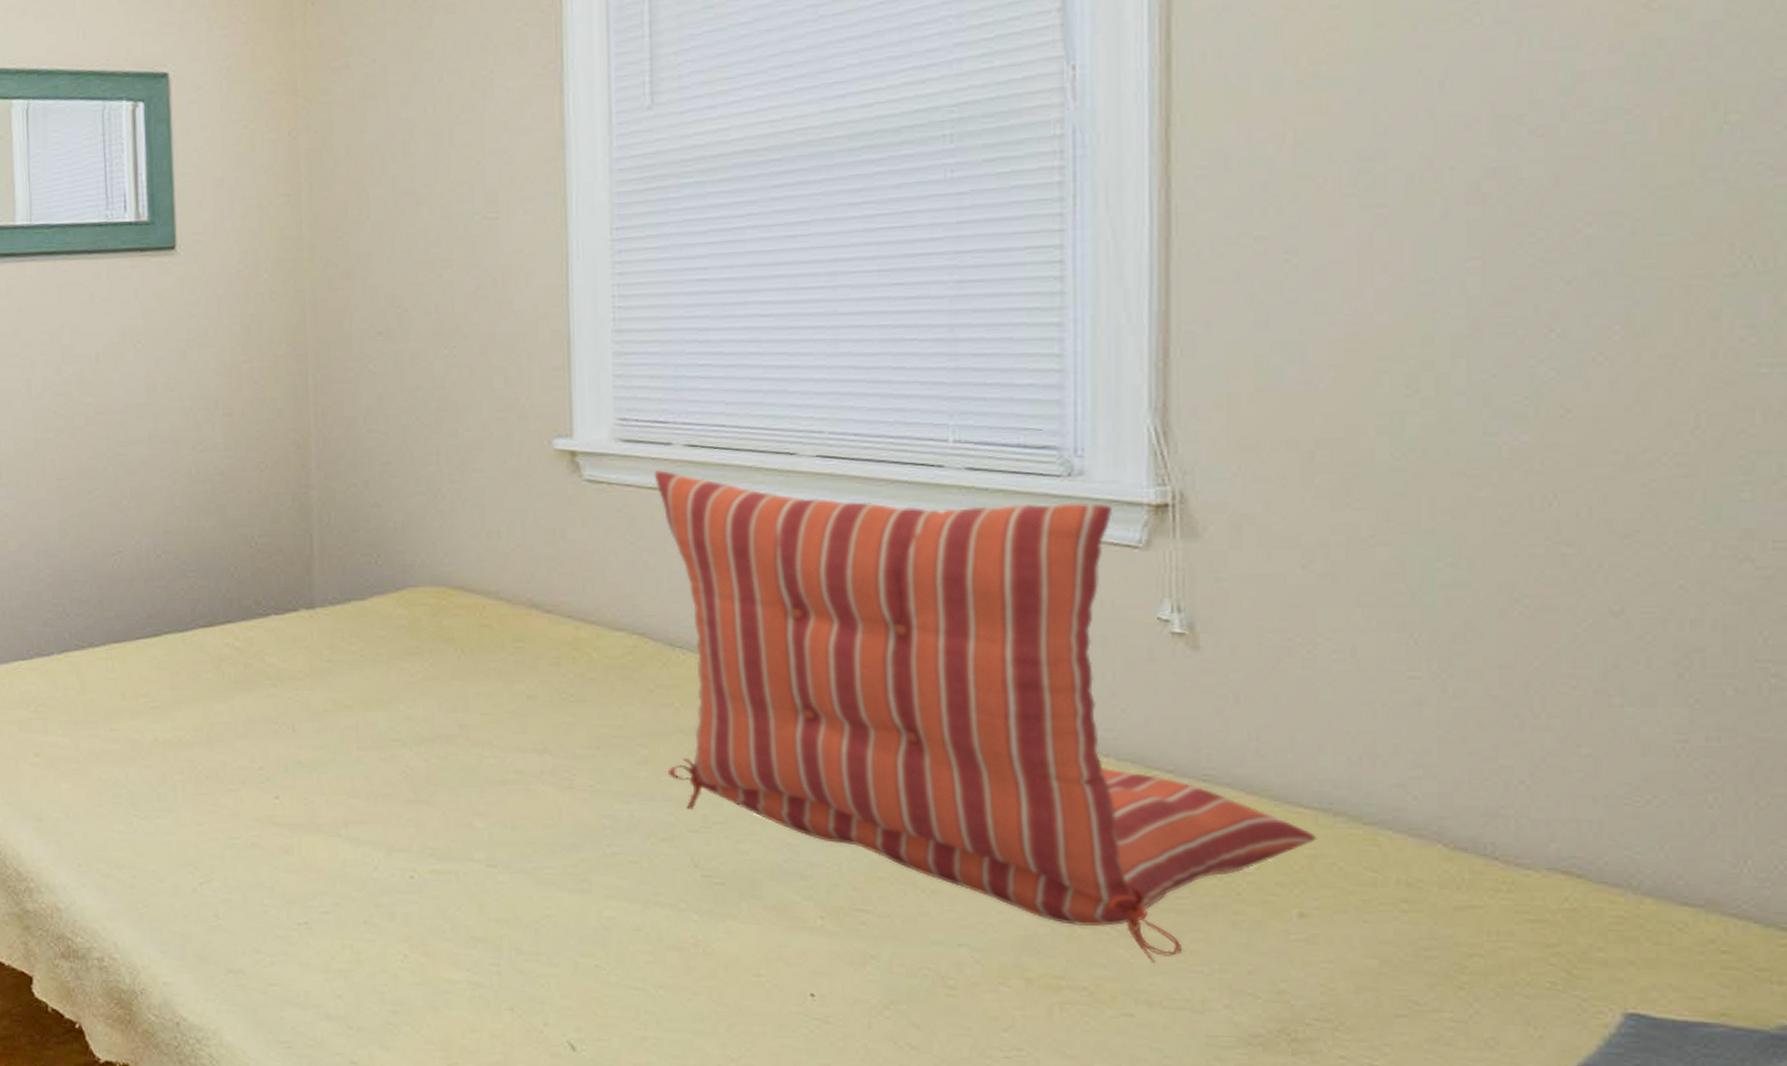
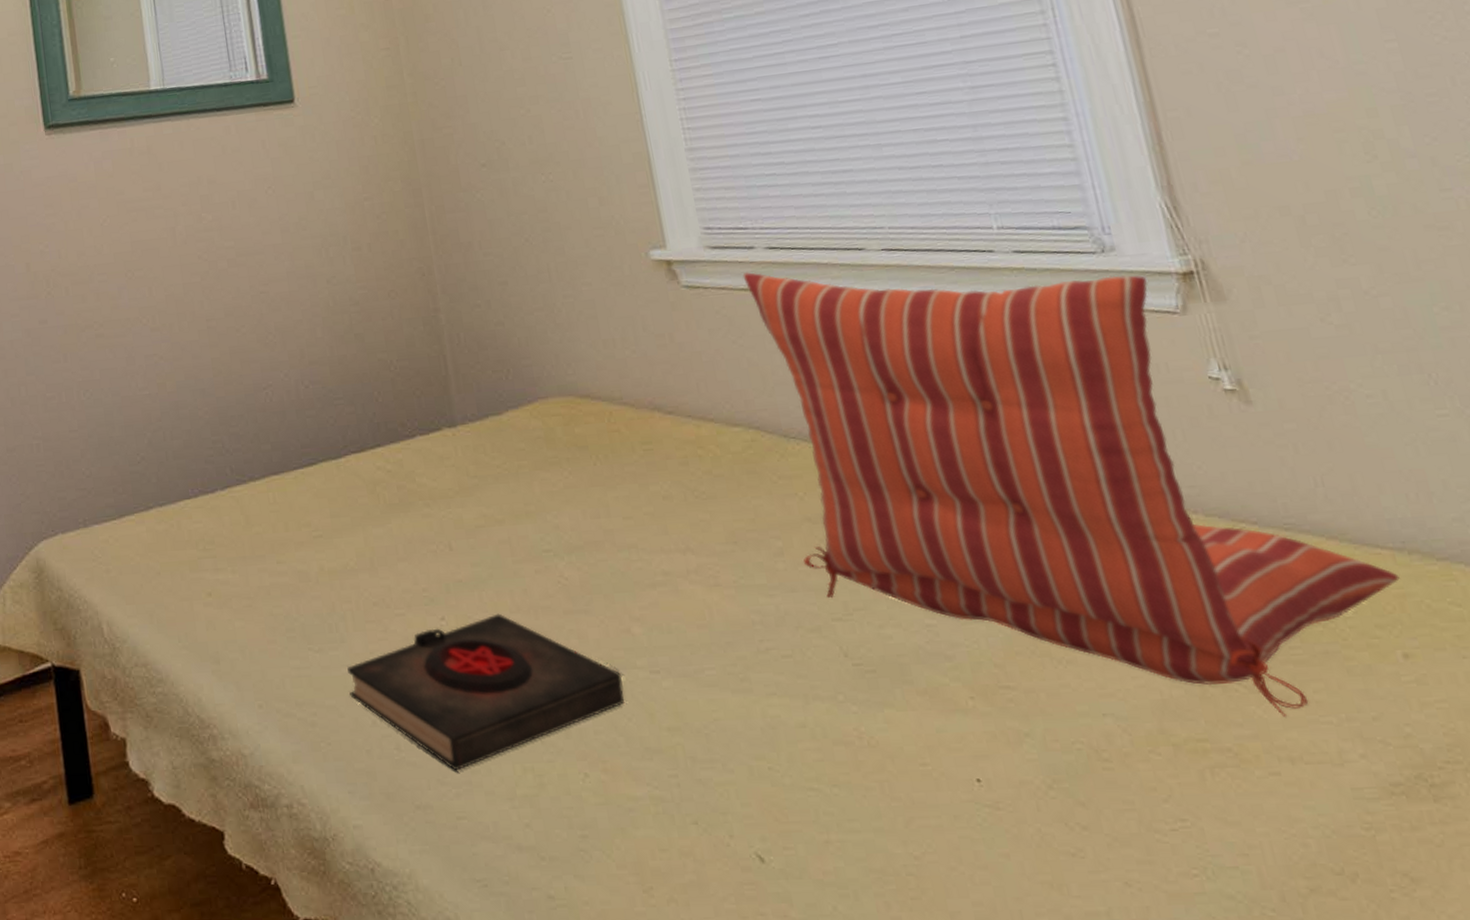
book: none [172,797,456,942] -> present [347,613,625,771]

